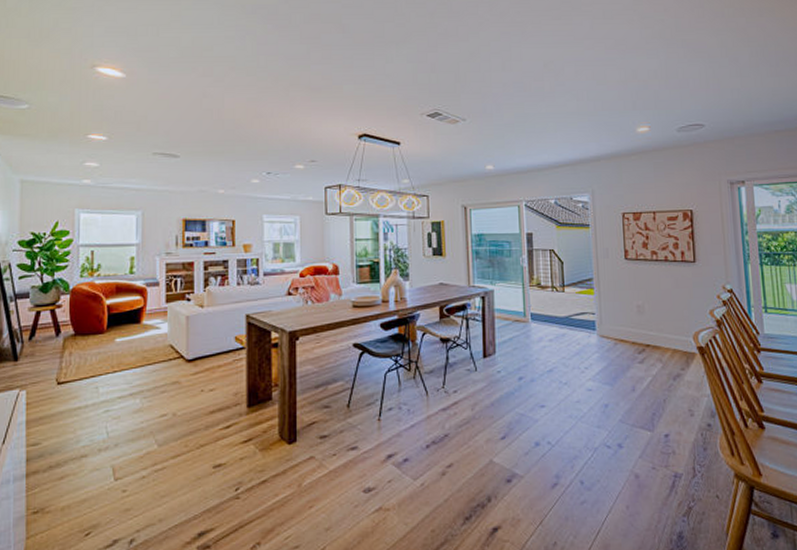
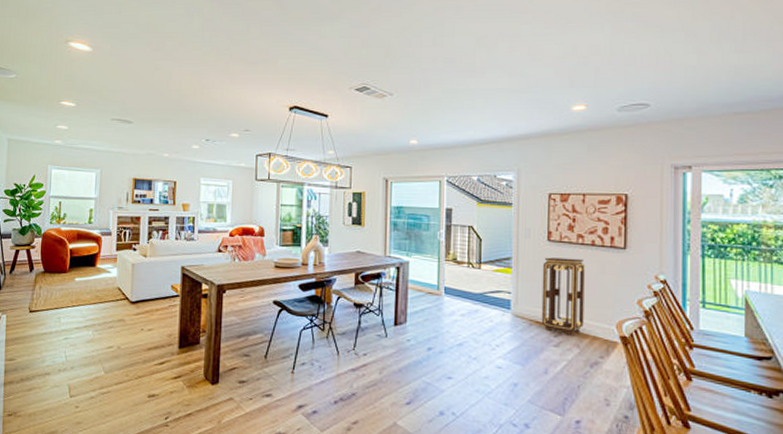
pedestal table: none [622,274,664,351] -> present [541,257,585,336]

